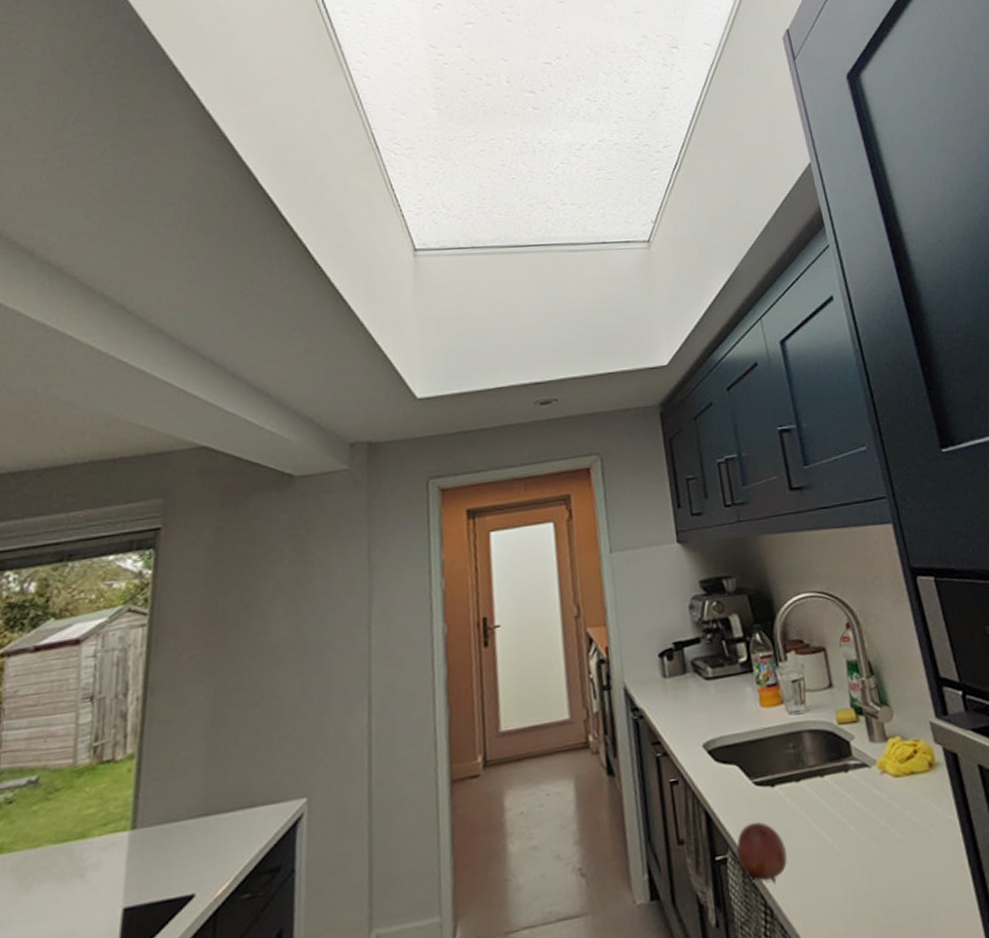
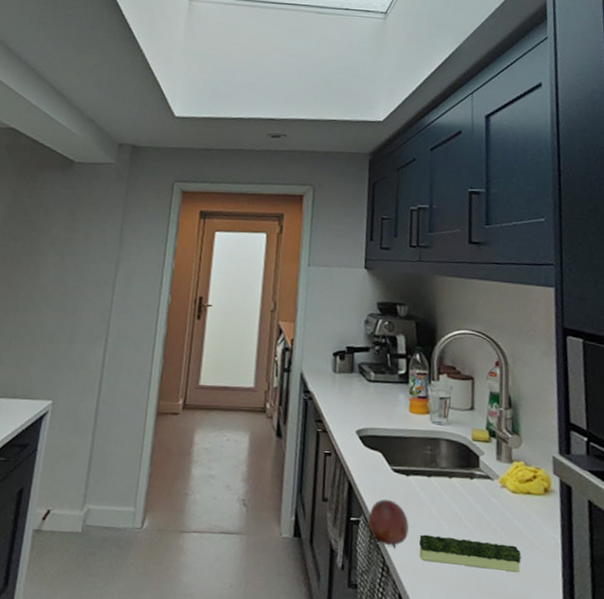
sponge: none [800,841,922,889] -> present [418,534,521,572]

